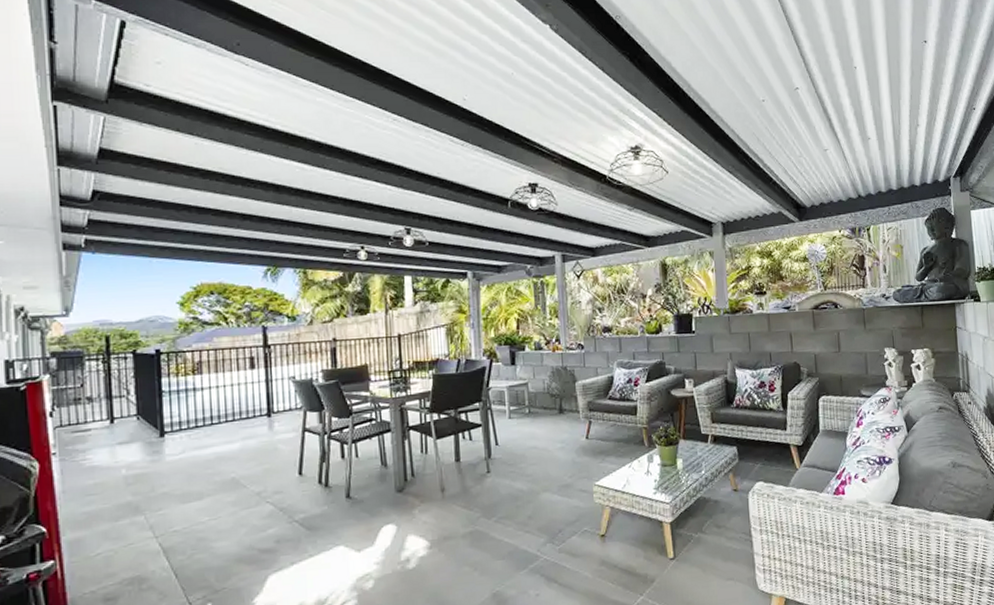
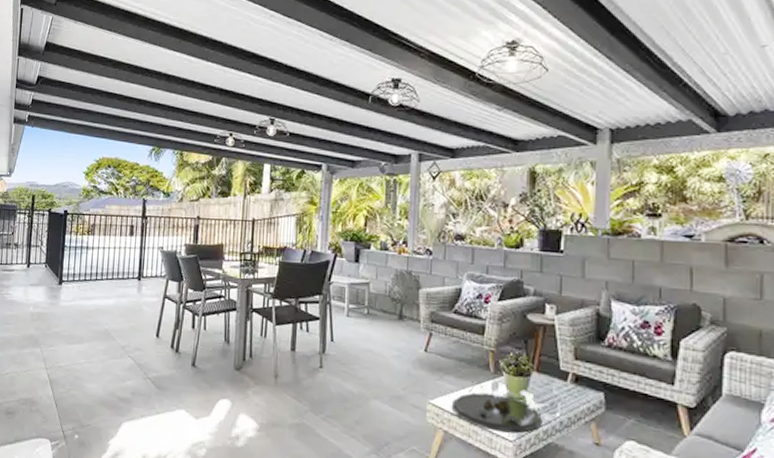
decorative tray: none [614,456,696,497] -> present [451,388,549,433]

